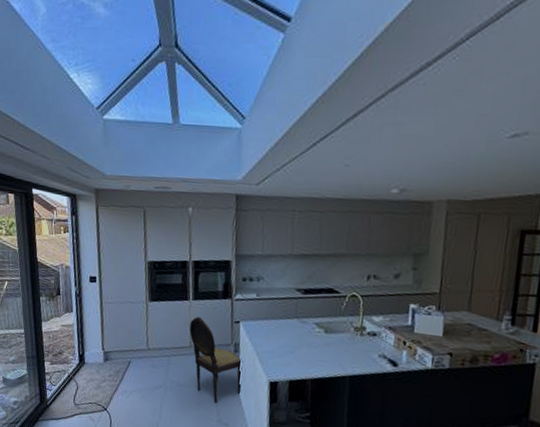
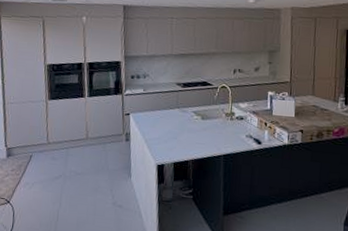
dining chair: present [189,317,243,404] -> none [85,111,134,188]

